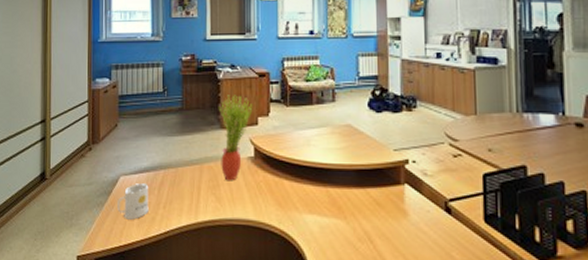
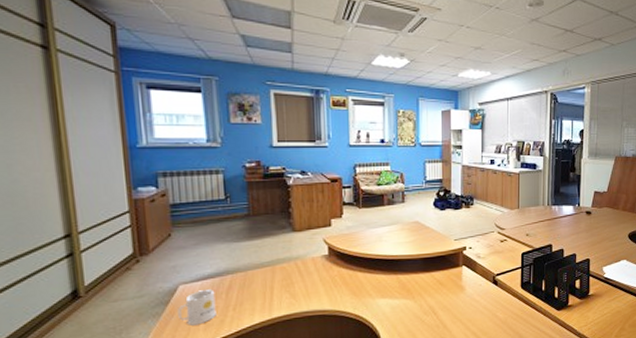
potted plant: present [218,95,253,181] -> none [289,199,326,279]

